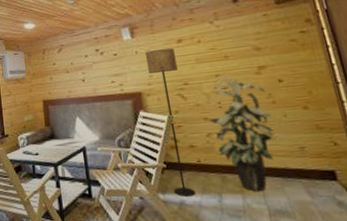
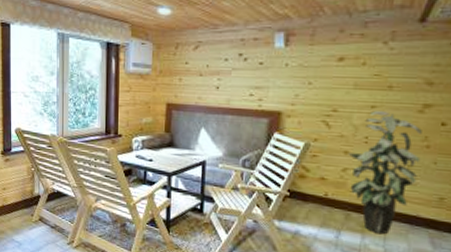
floor lamp: present [145,48,196,197] -> none [290,66,332,228]

